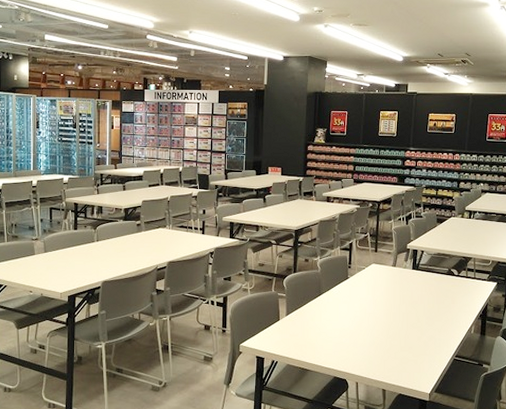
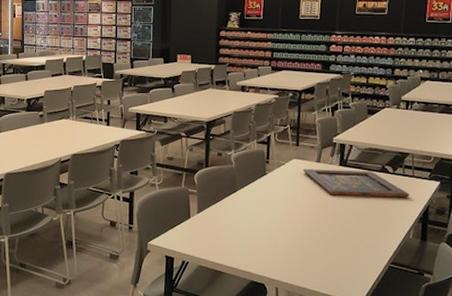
religious icon: none [380,273,471,298] -> present [302,169,409,198]

